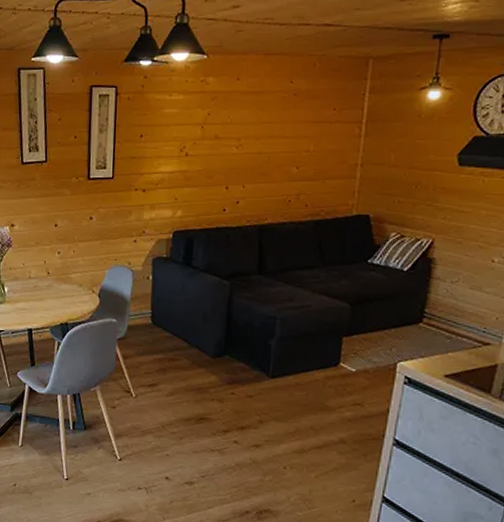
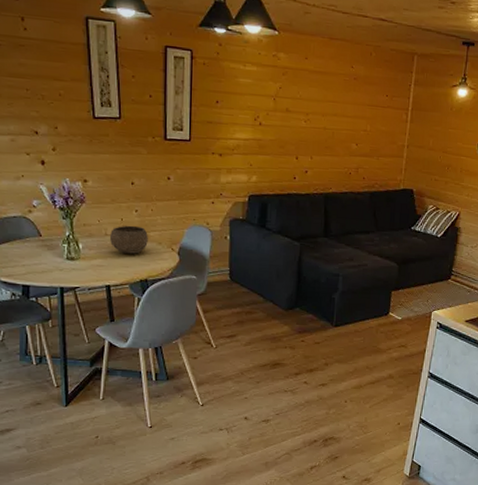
bowl: none [32,267,70,297] -> present [109,225,148,254]

